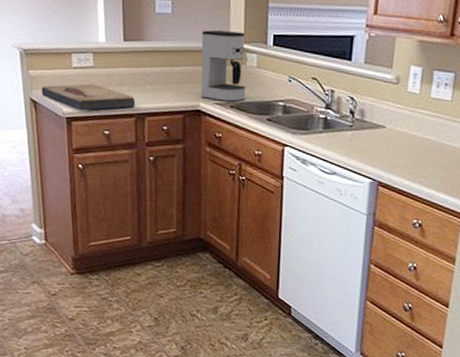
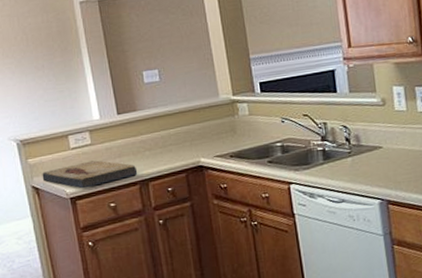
coffee maker: present [200,29,246,103] -> none [191,85,243,154]

